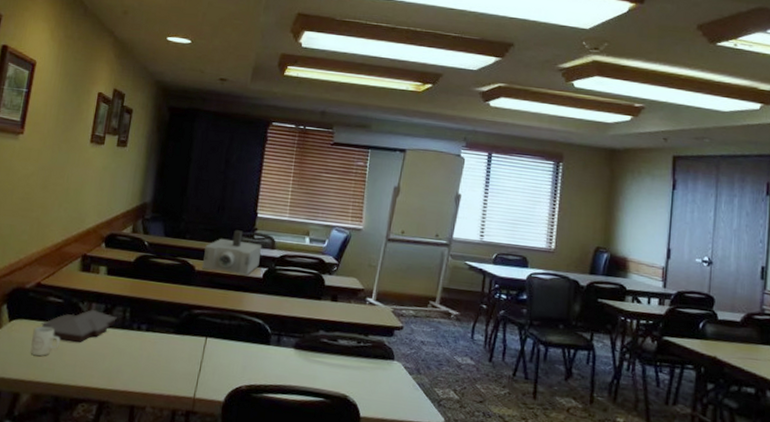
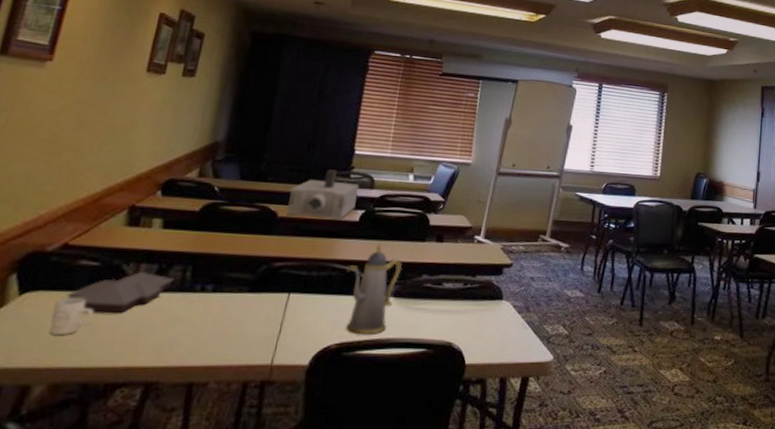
coffee pot: none [253,298,301,381] -> present [346,243,402,335]

